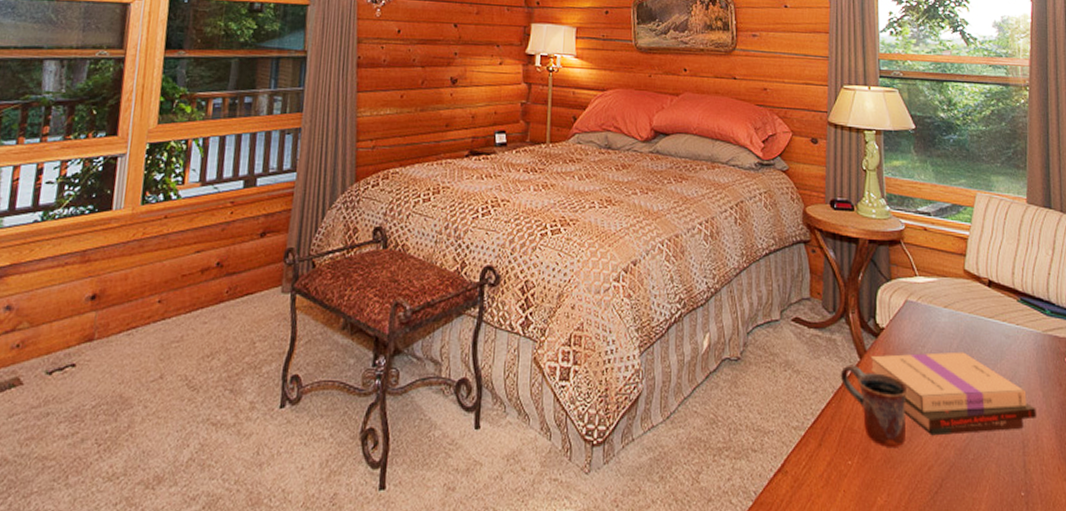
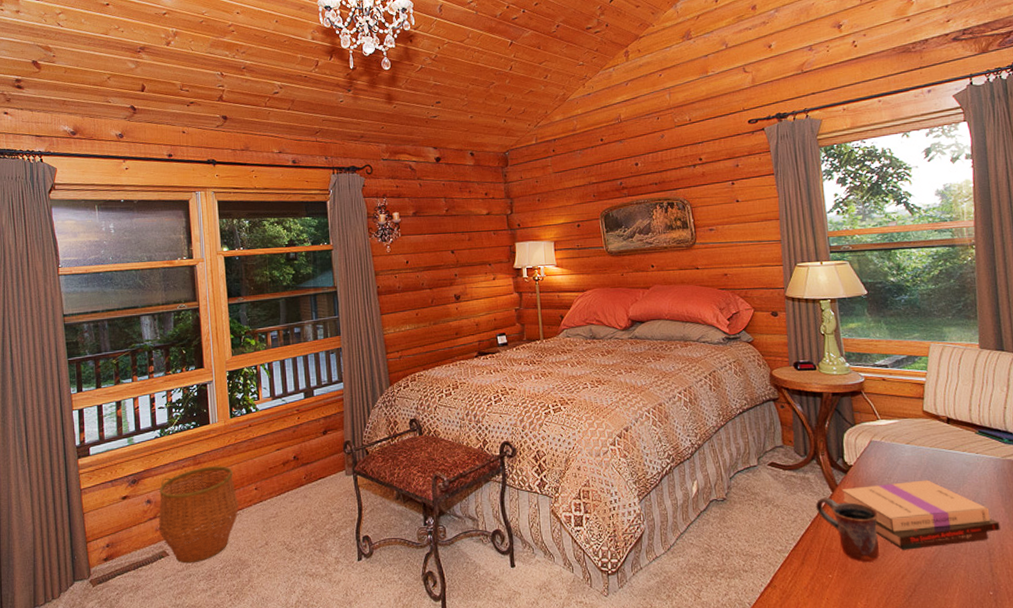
basket: none [15,266,133,398] -> present [158,466,239,564]

